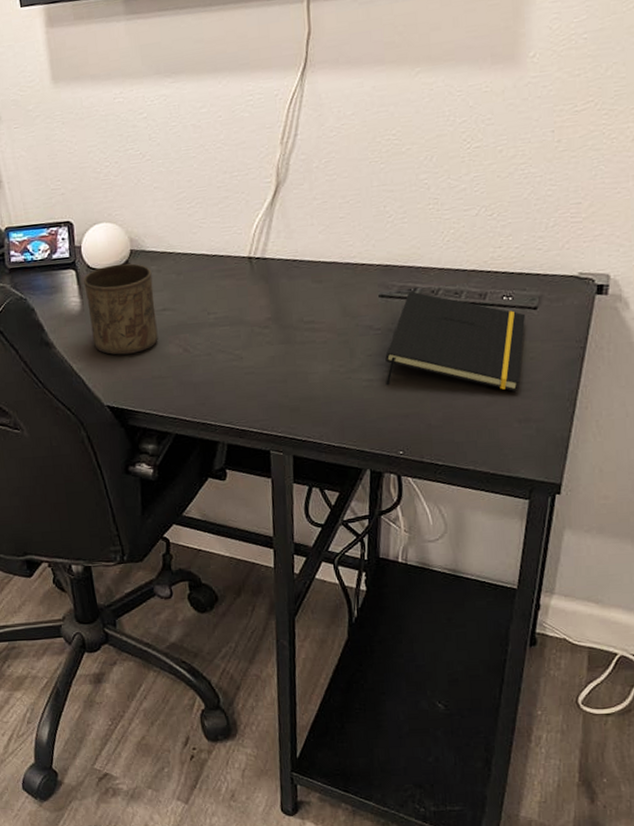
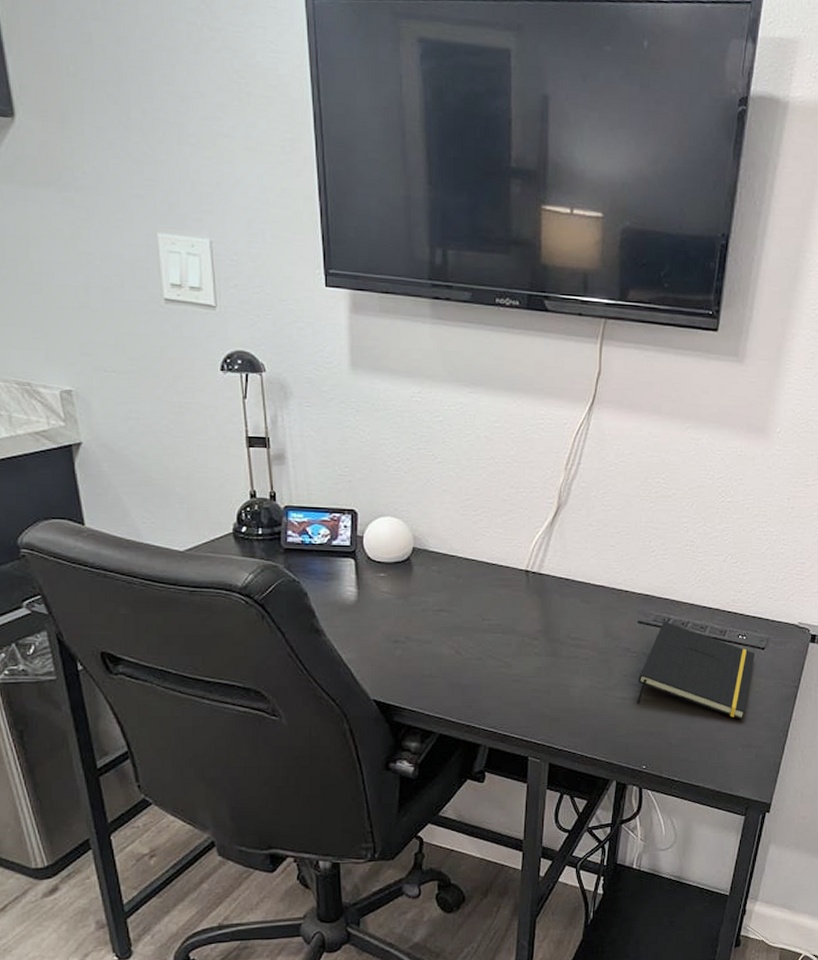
cup: present [83,263,158,355] -> none [362,559,432,650]

